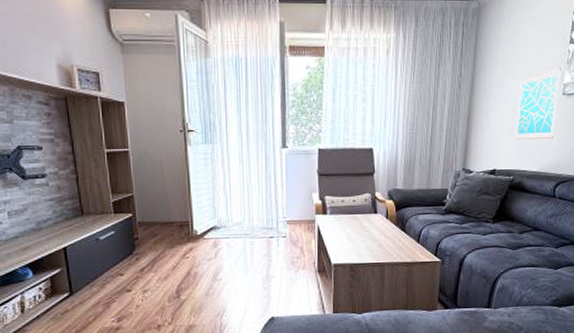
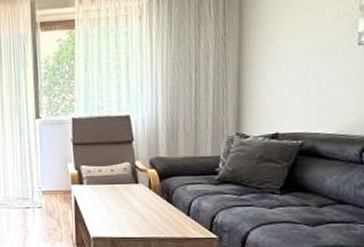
wall art: present [514,67,561,139] -> none [299,15,353,98]

